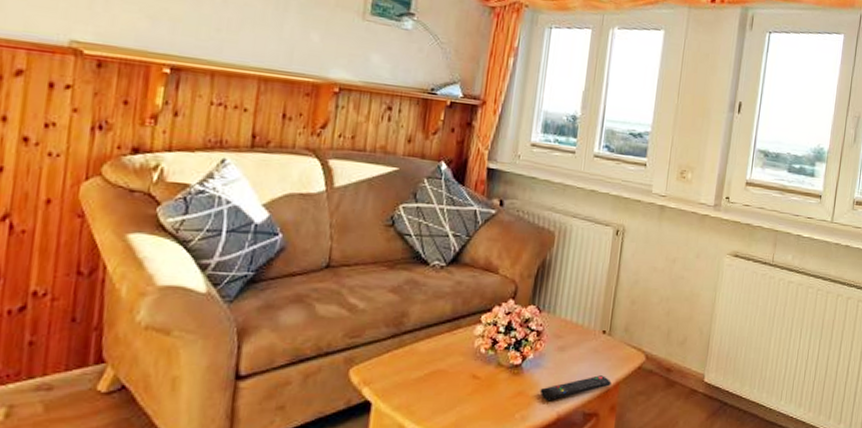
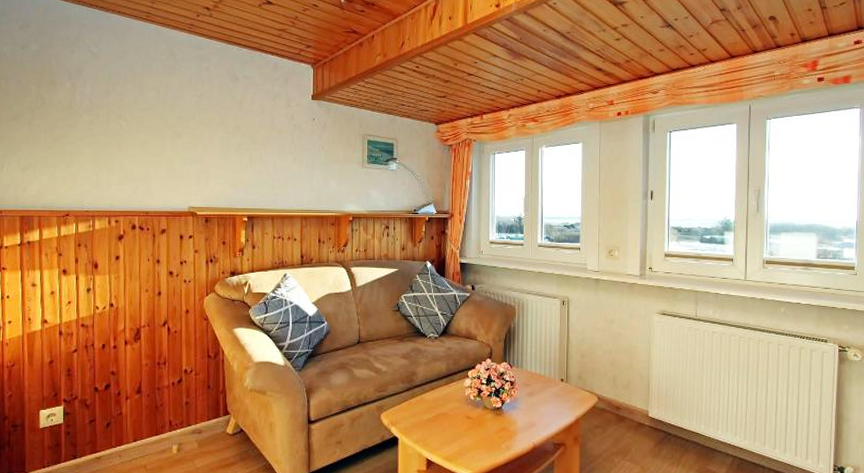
remote control: present [539,375,612,400] -> none [518,414,573,434]

